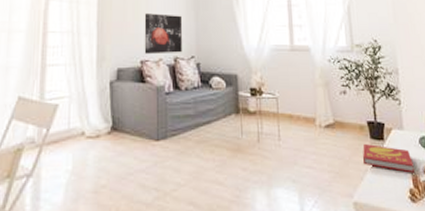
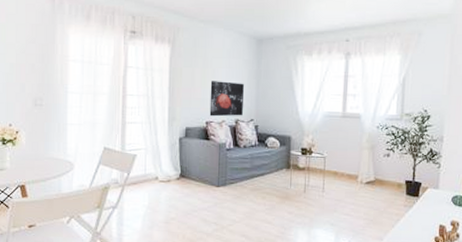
book: present [362,144,414,173] -> none [397,199,443,225]

